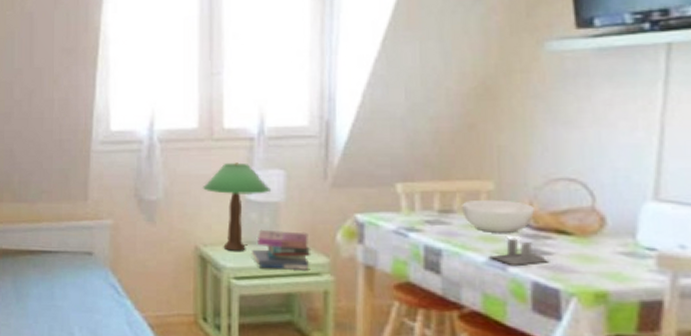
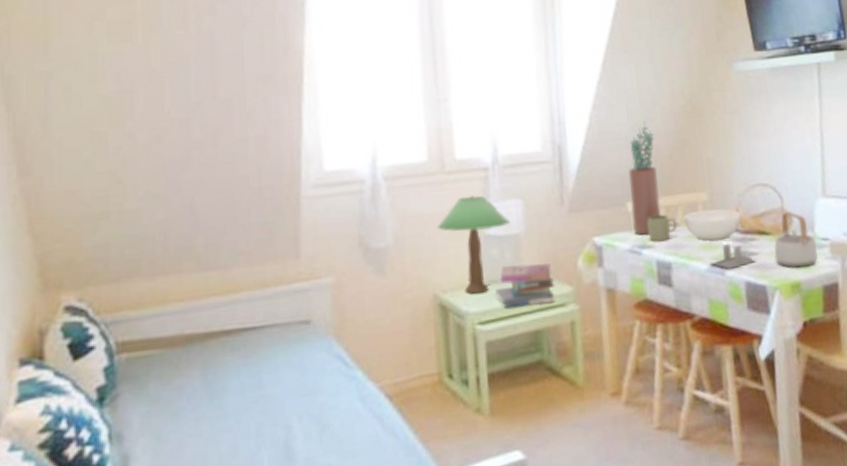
vase: none [399,102,436,218] -> present [628,121,661,235]
mug: none [417,199,454,227] -> present [647,214,678,242]
teapot: none [575,213,638,277] -> present [774,212,818,268]

